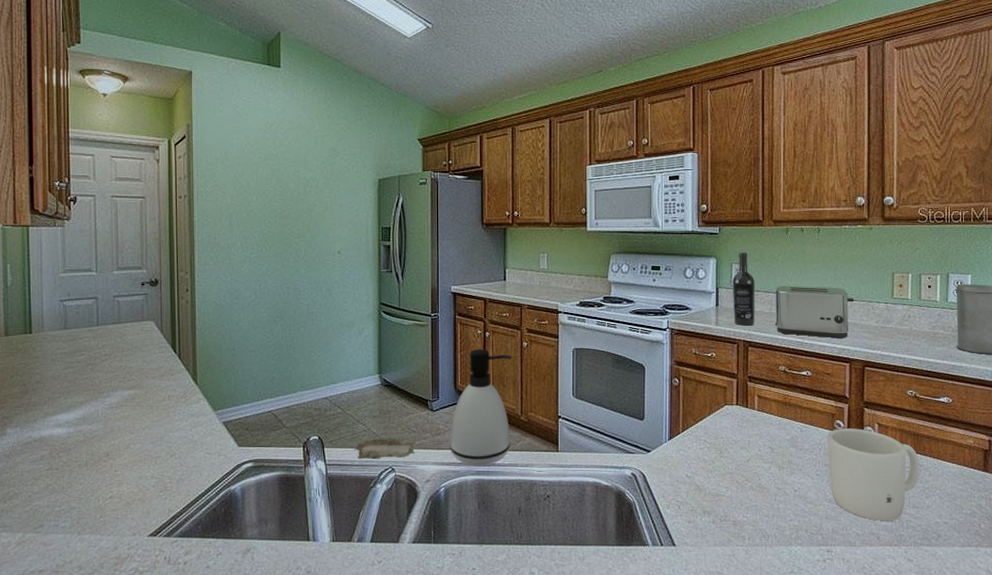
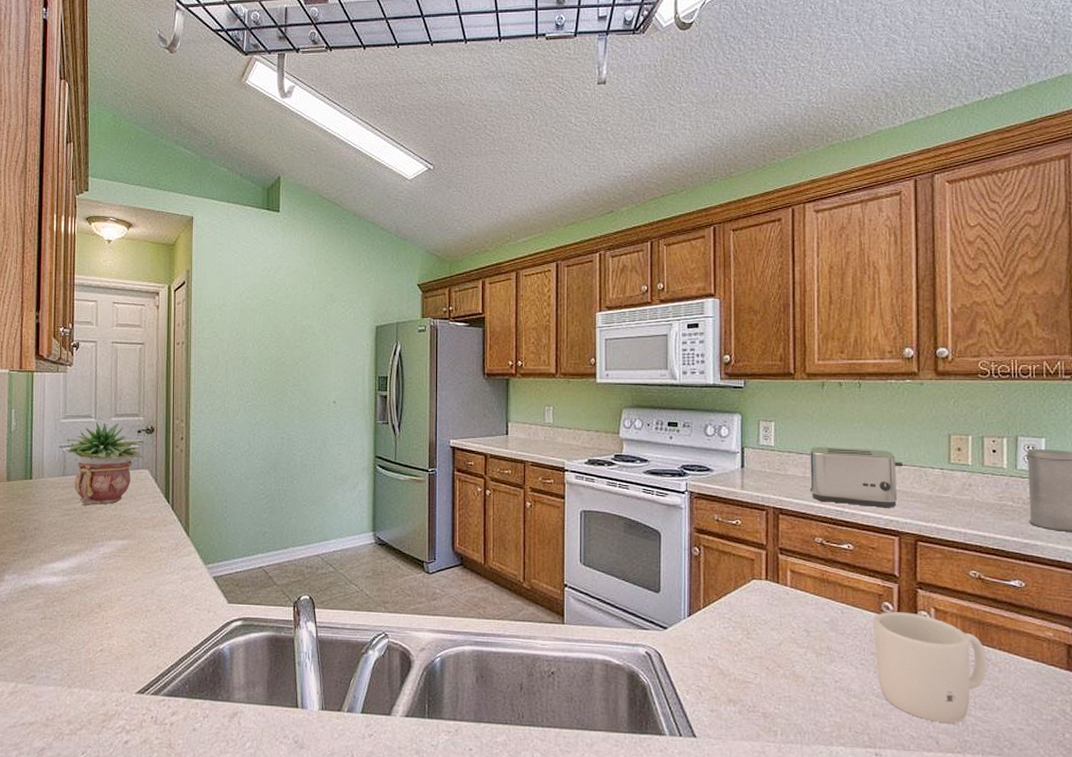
potted plant: none [66,275,148,359] -> present [65,422,144,507]
sponge: present [354,438,416,459] -> none [345,601,411,623]
soap dispenser: present [450,348,512,467] -> none [446,507,515,637]
wine bottle: present [733,252,756,326] -> none [760,408,787,491]

